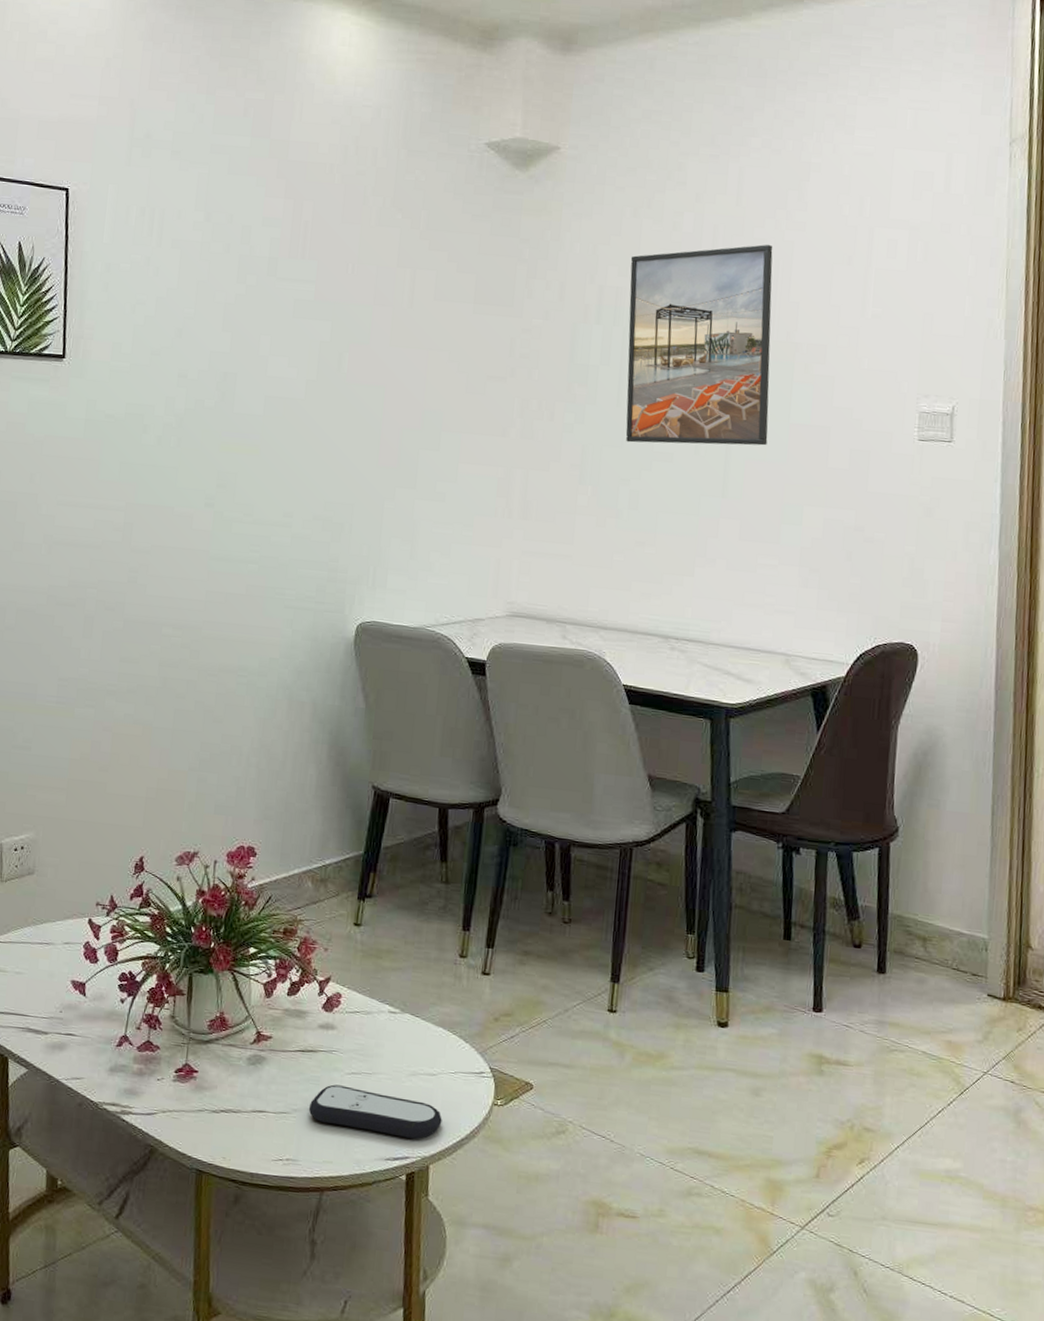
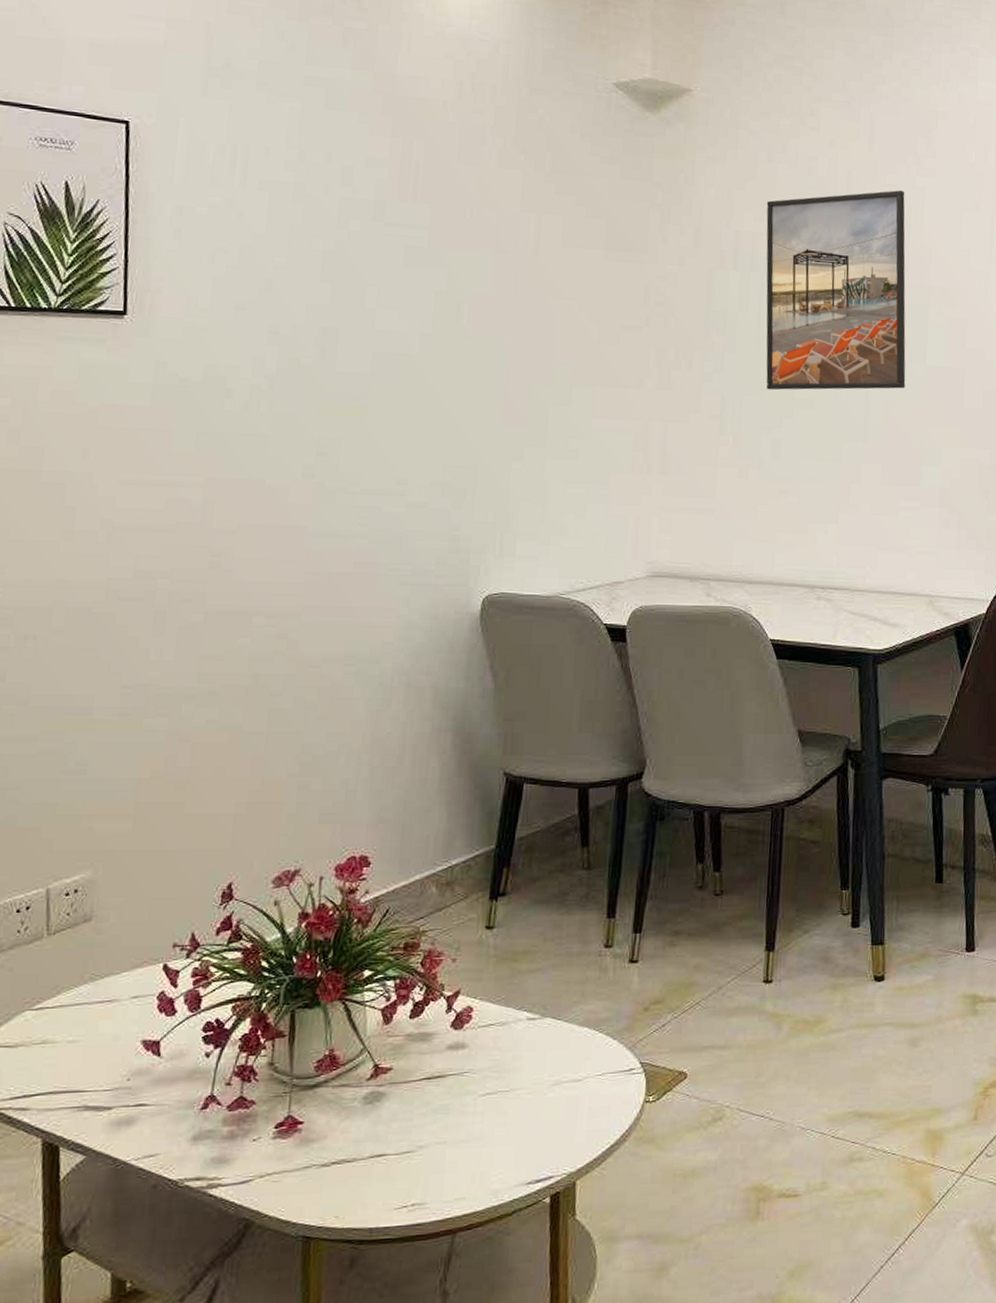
remote control: present [308,1084,442,1139] -> none [436,1109,589,1156]

